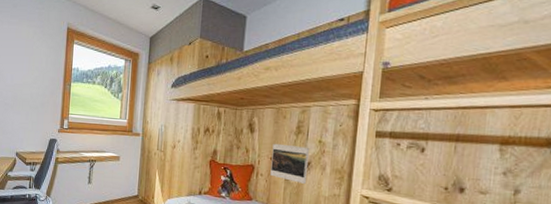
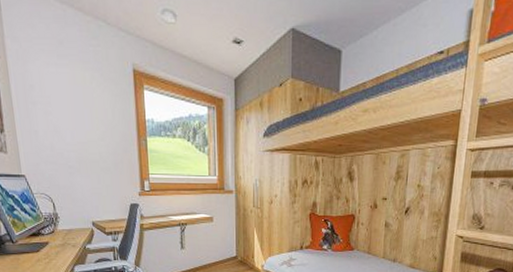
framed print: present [270,143,310,184] -> none [371,190,409,229]

